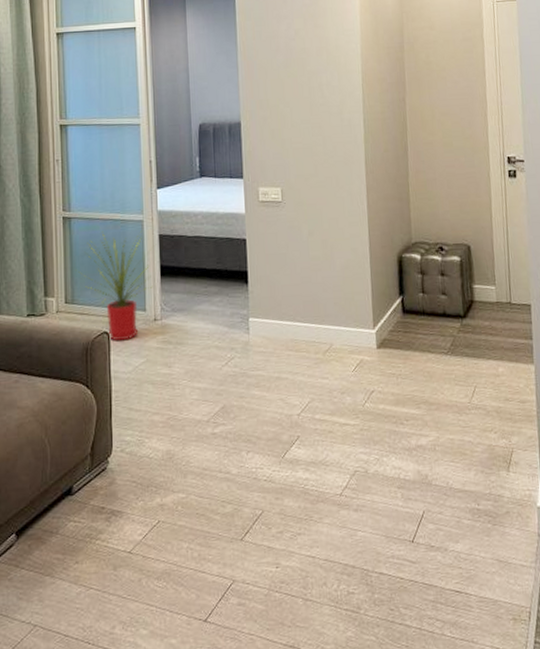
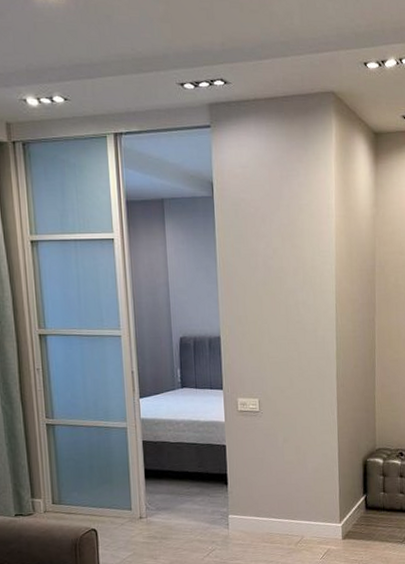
house plant: present [75,230,157,341] -> none [61,437,140,537]

